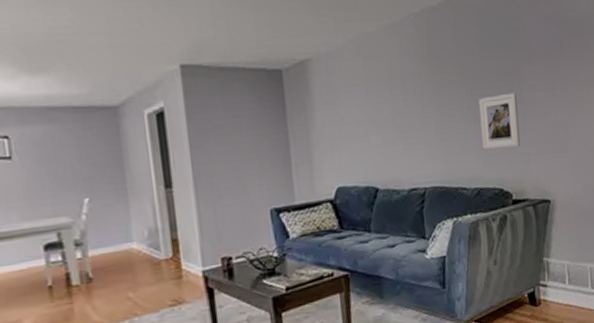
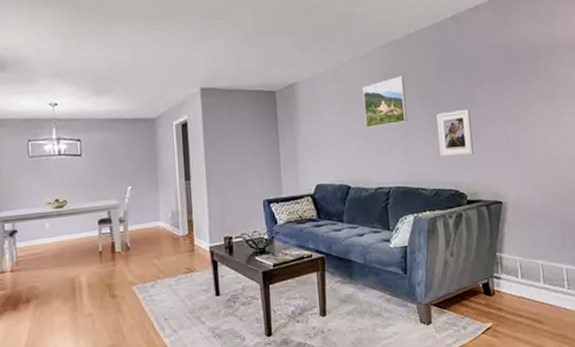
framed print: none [391,52,446,117] -> present [362,76,408,128]

